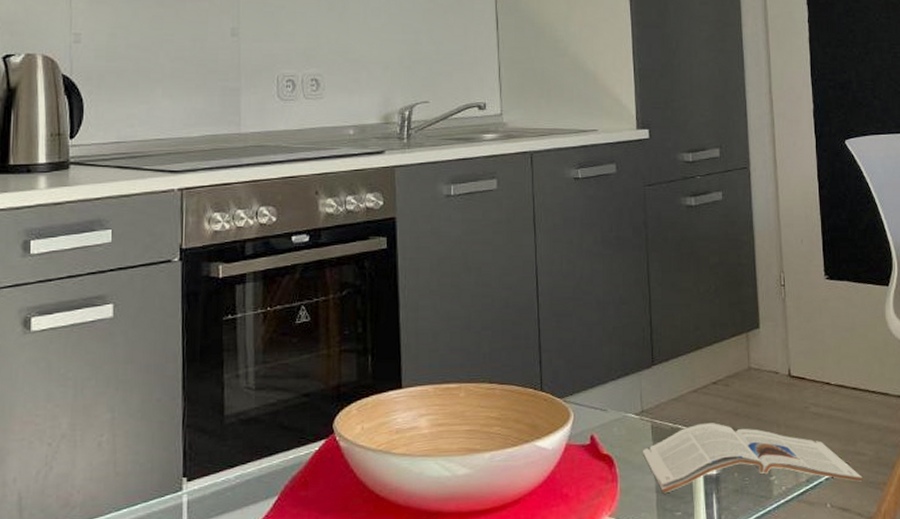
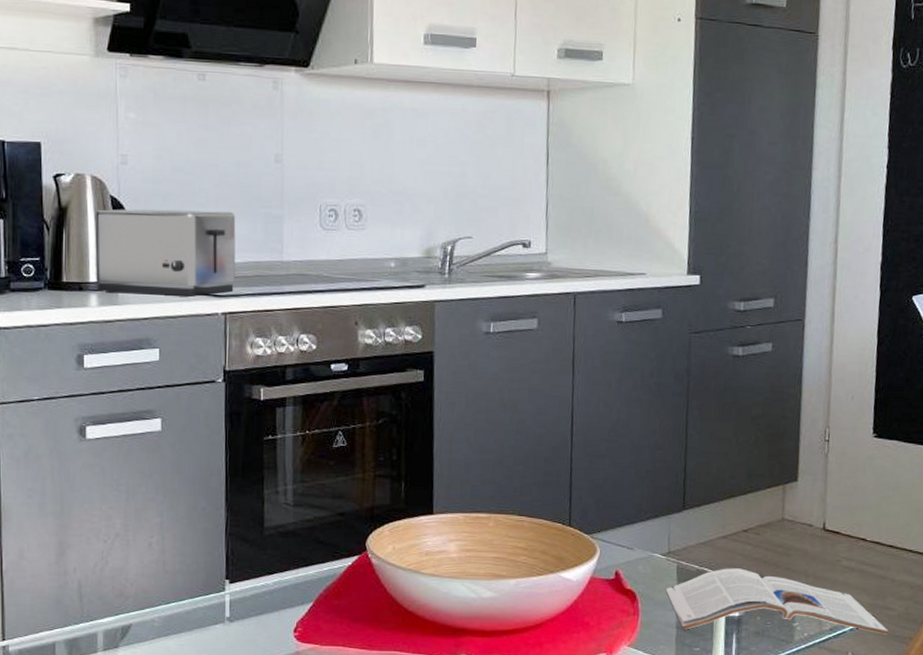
toaster: none [45,85,193,175] -> present [95,209,236,298]

